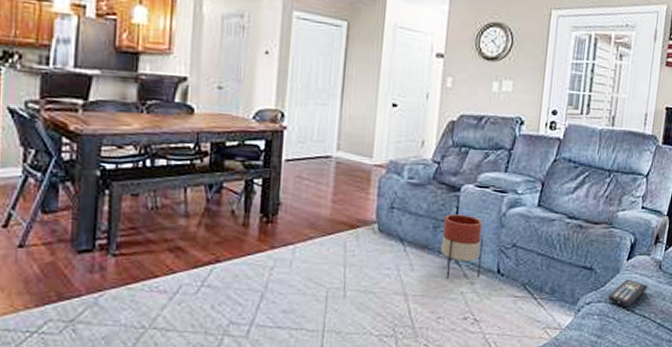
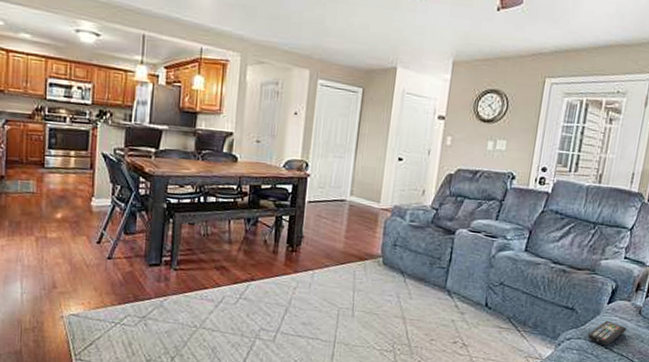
planter: present [441,214,484,280] -> none [436,253,474,309]

